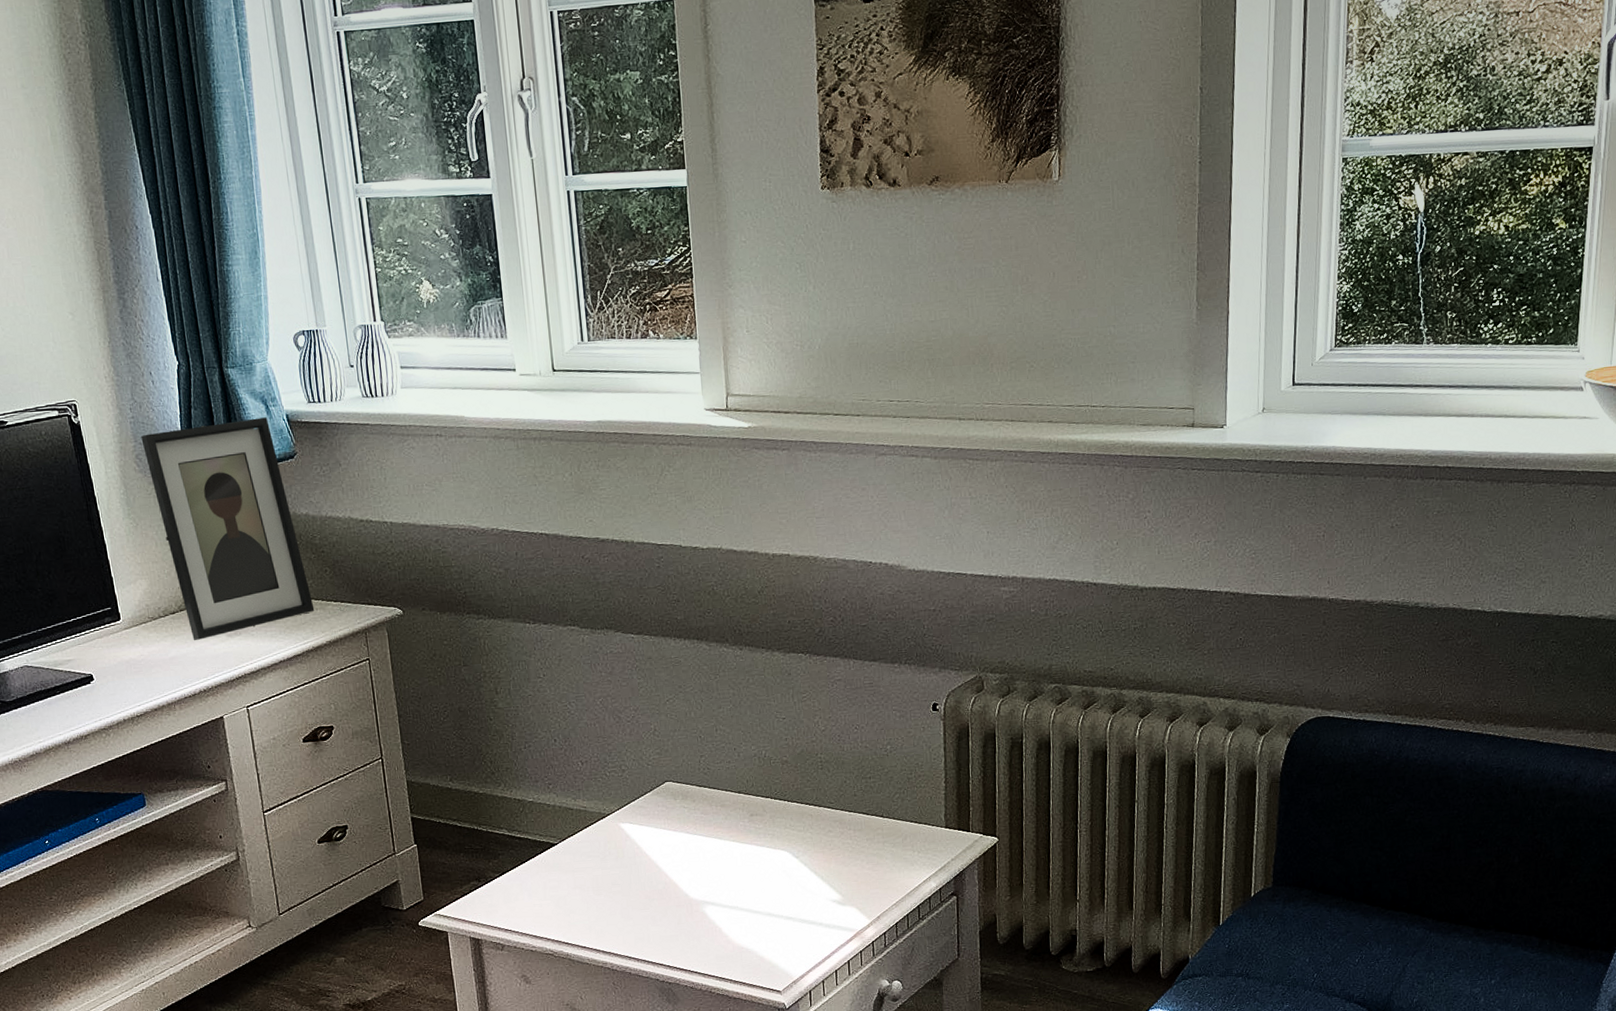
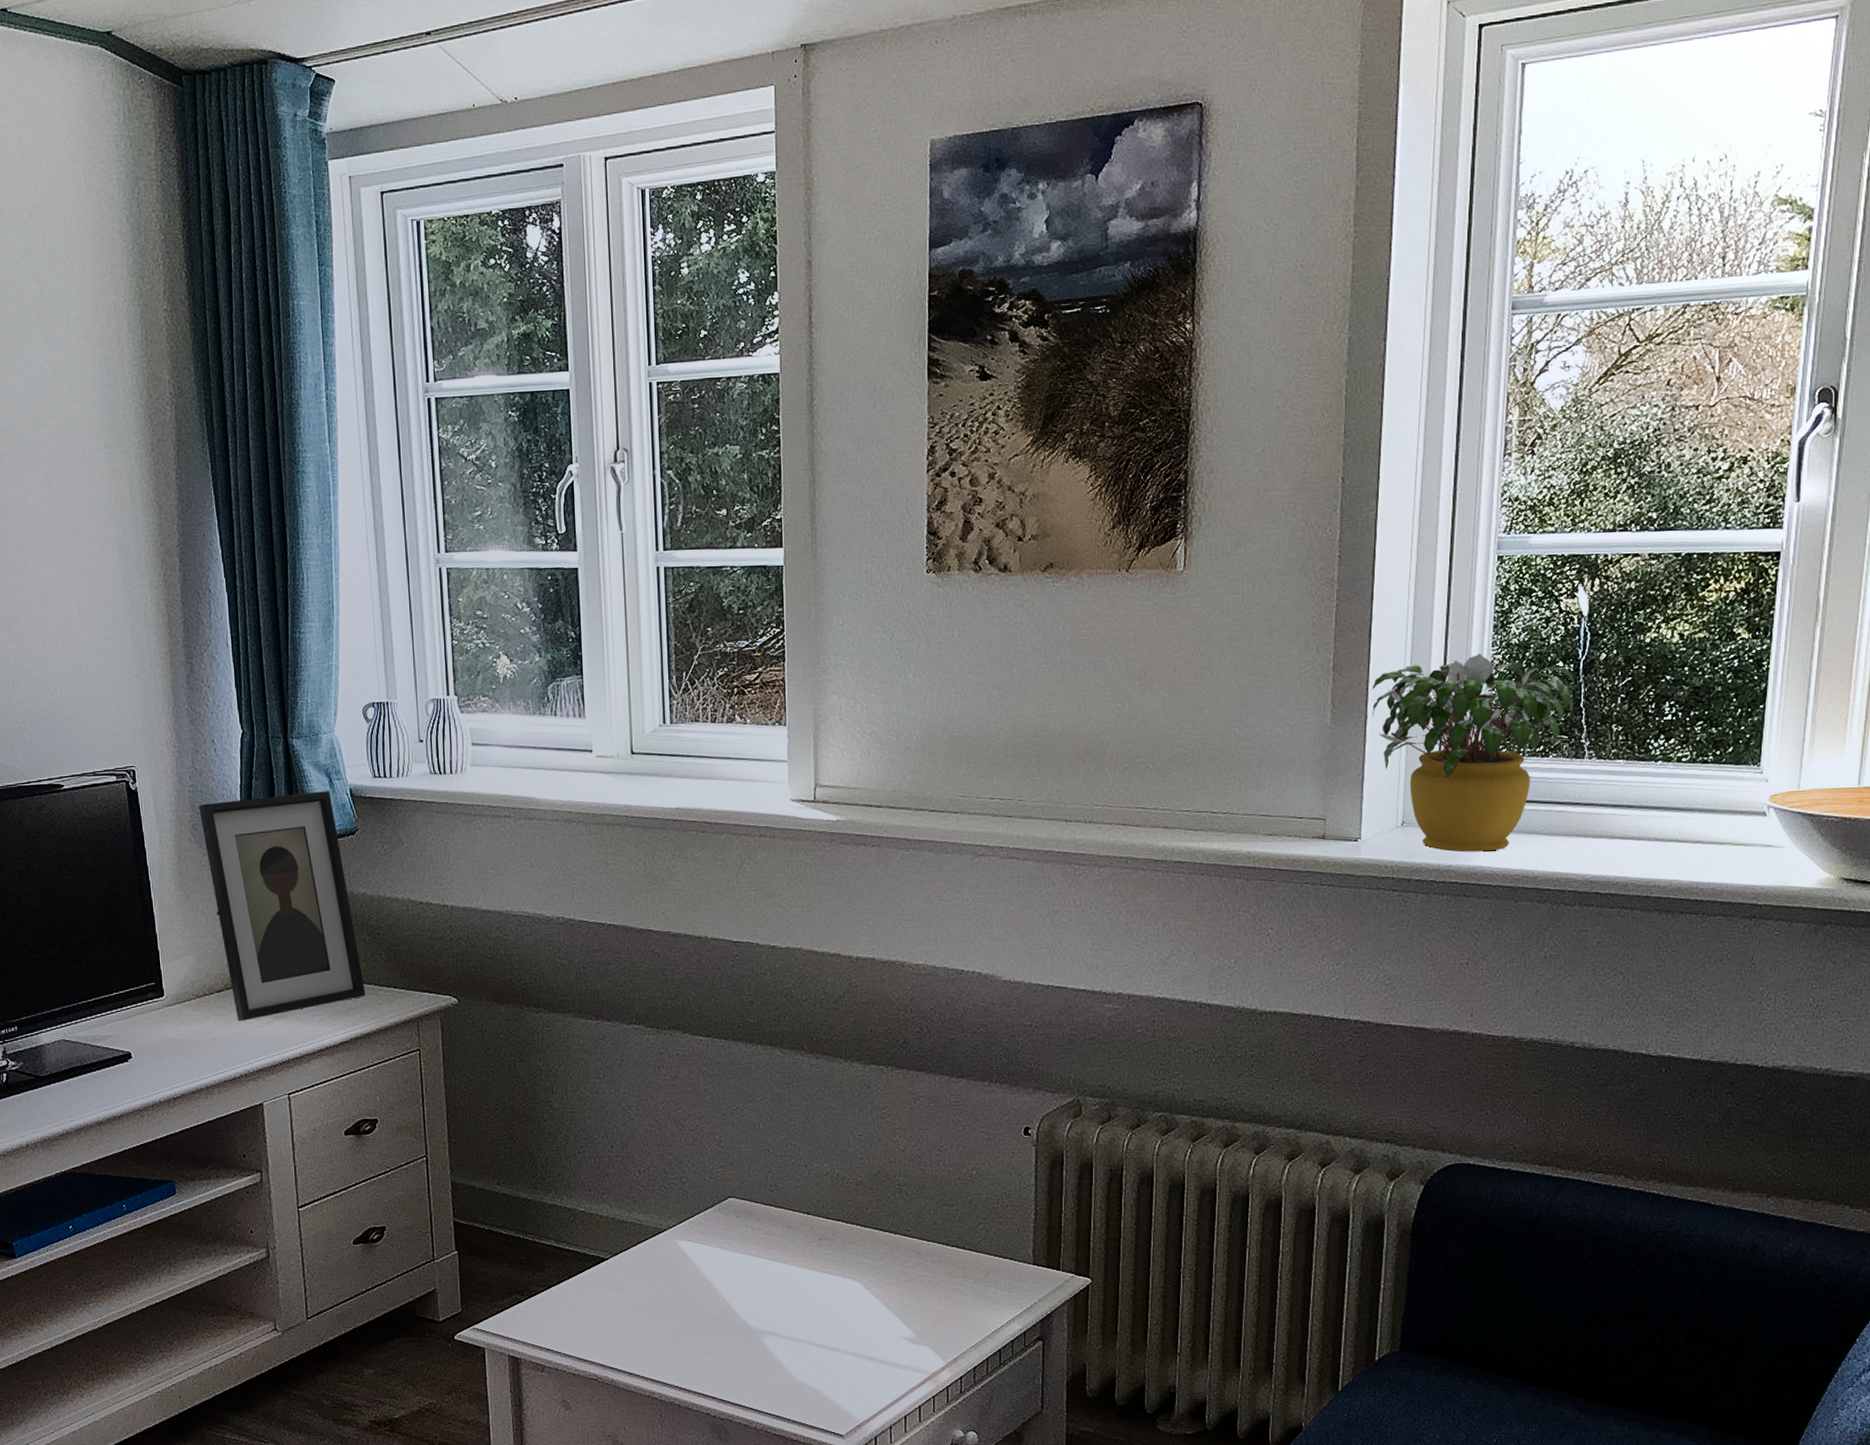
potted flower: none [1233,249,1414,435] -> present [1372,653,1575,853]

